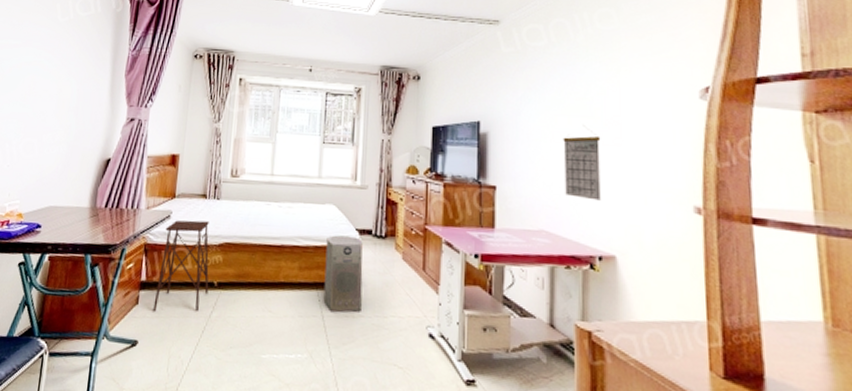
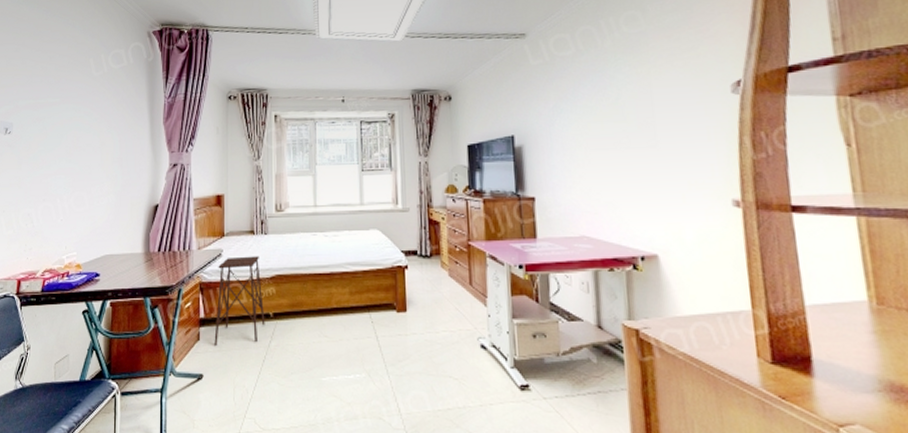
air purifier: present [323,235,363,313] -> none [374,258,413,332]
calendar: present [563,125,601,201] -> none [597,130,639,203]

